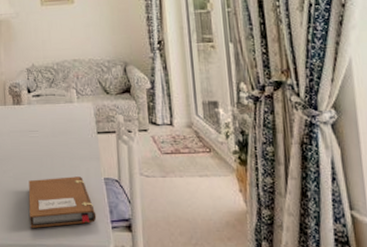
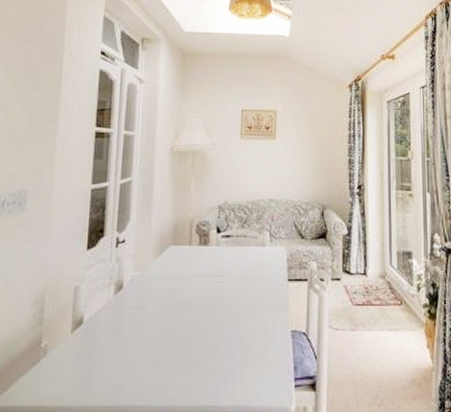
notebook: present [28,177,97,228] -> none [205,328,279,387]

